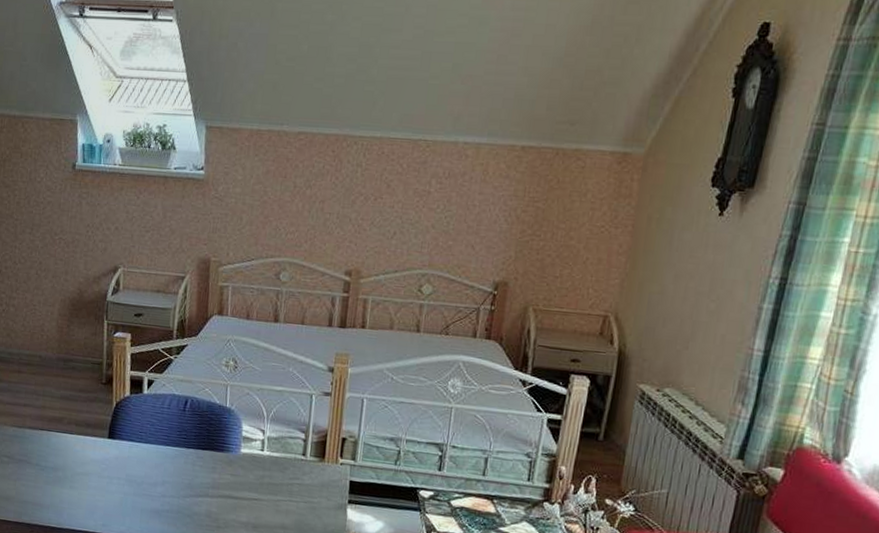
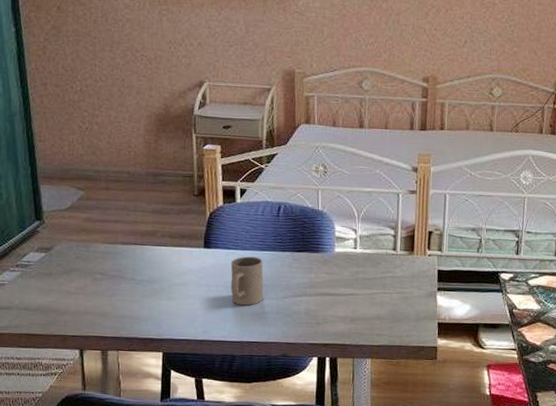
mug: none [132,450,166,502] -> present [230,256,264,306]

